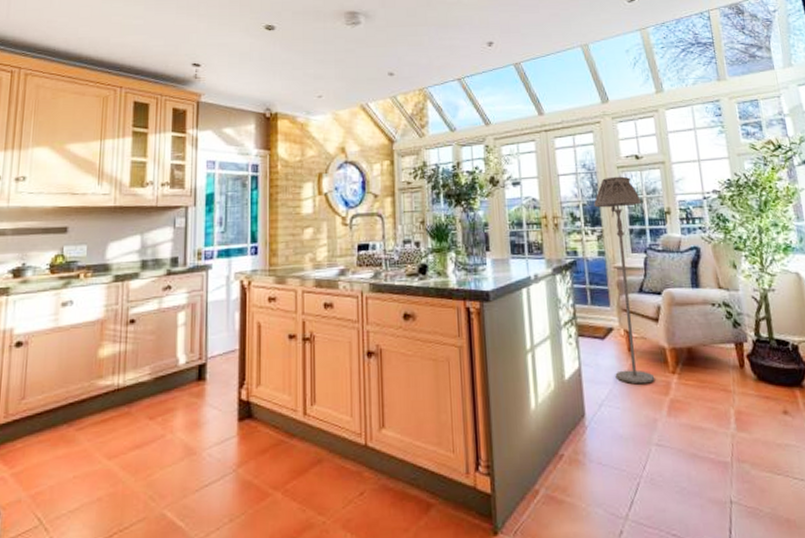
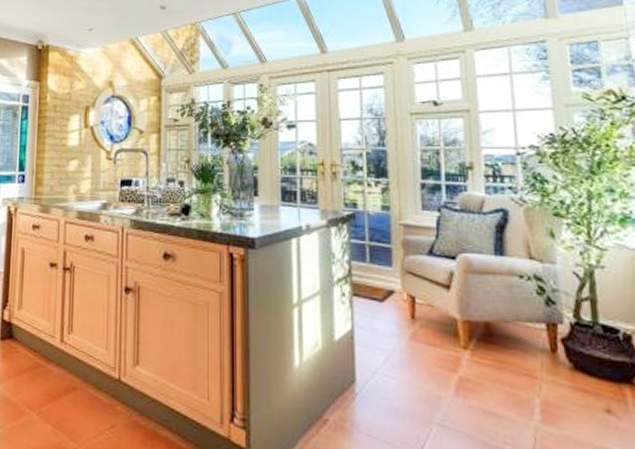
floor lamp: present [594,176,655,384] -> none [380,124,442,357]

